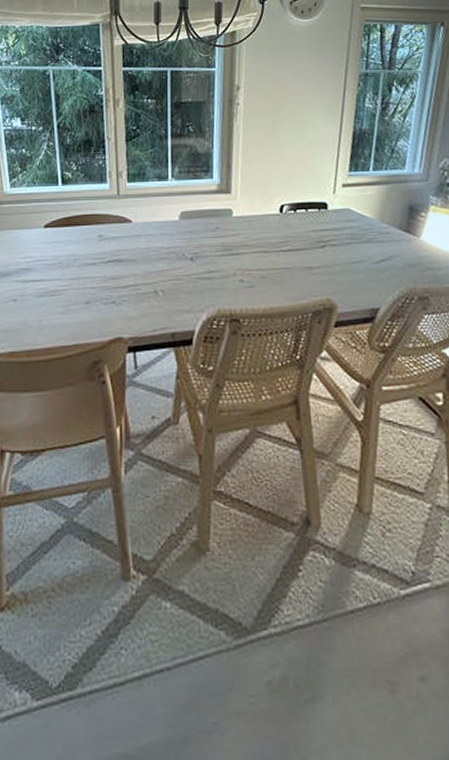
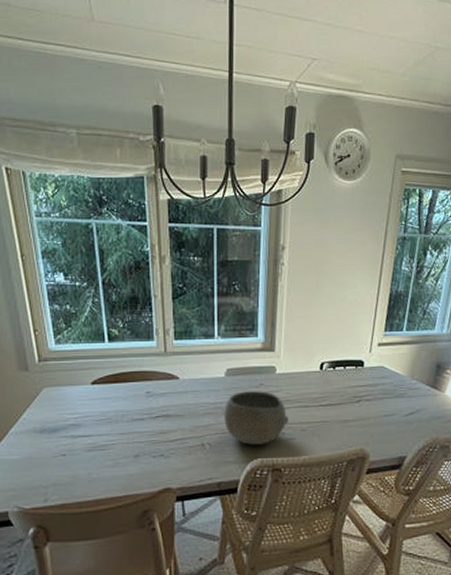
bowl: none [177,235,247,292] -> present [223,391,288,445]

